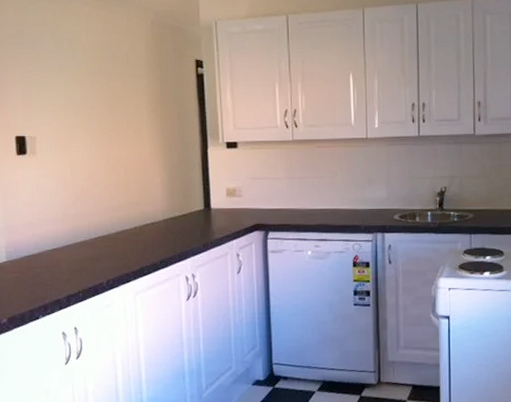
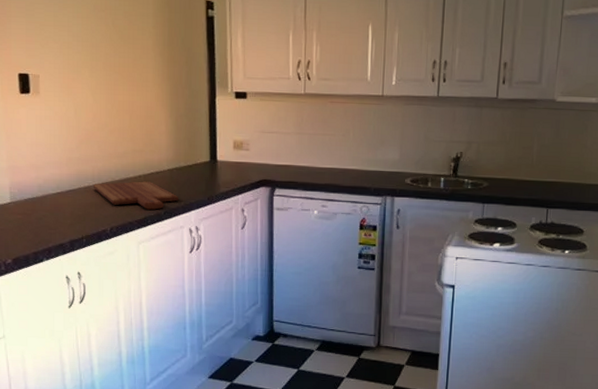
cutting board: none [90,232,174,260] -> present [94,181,178,210]

